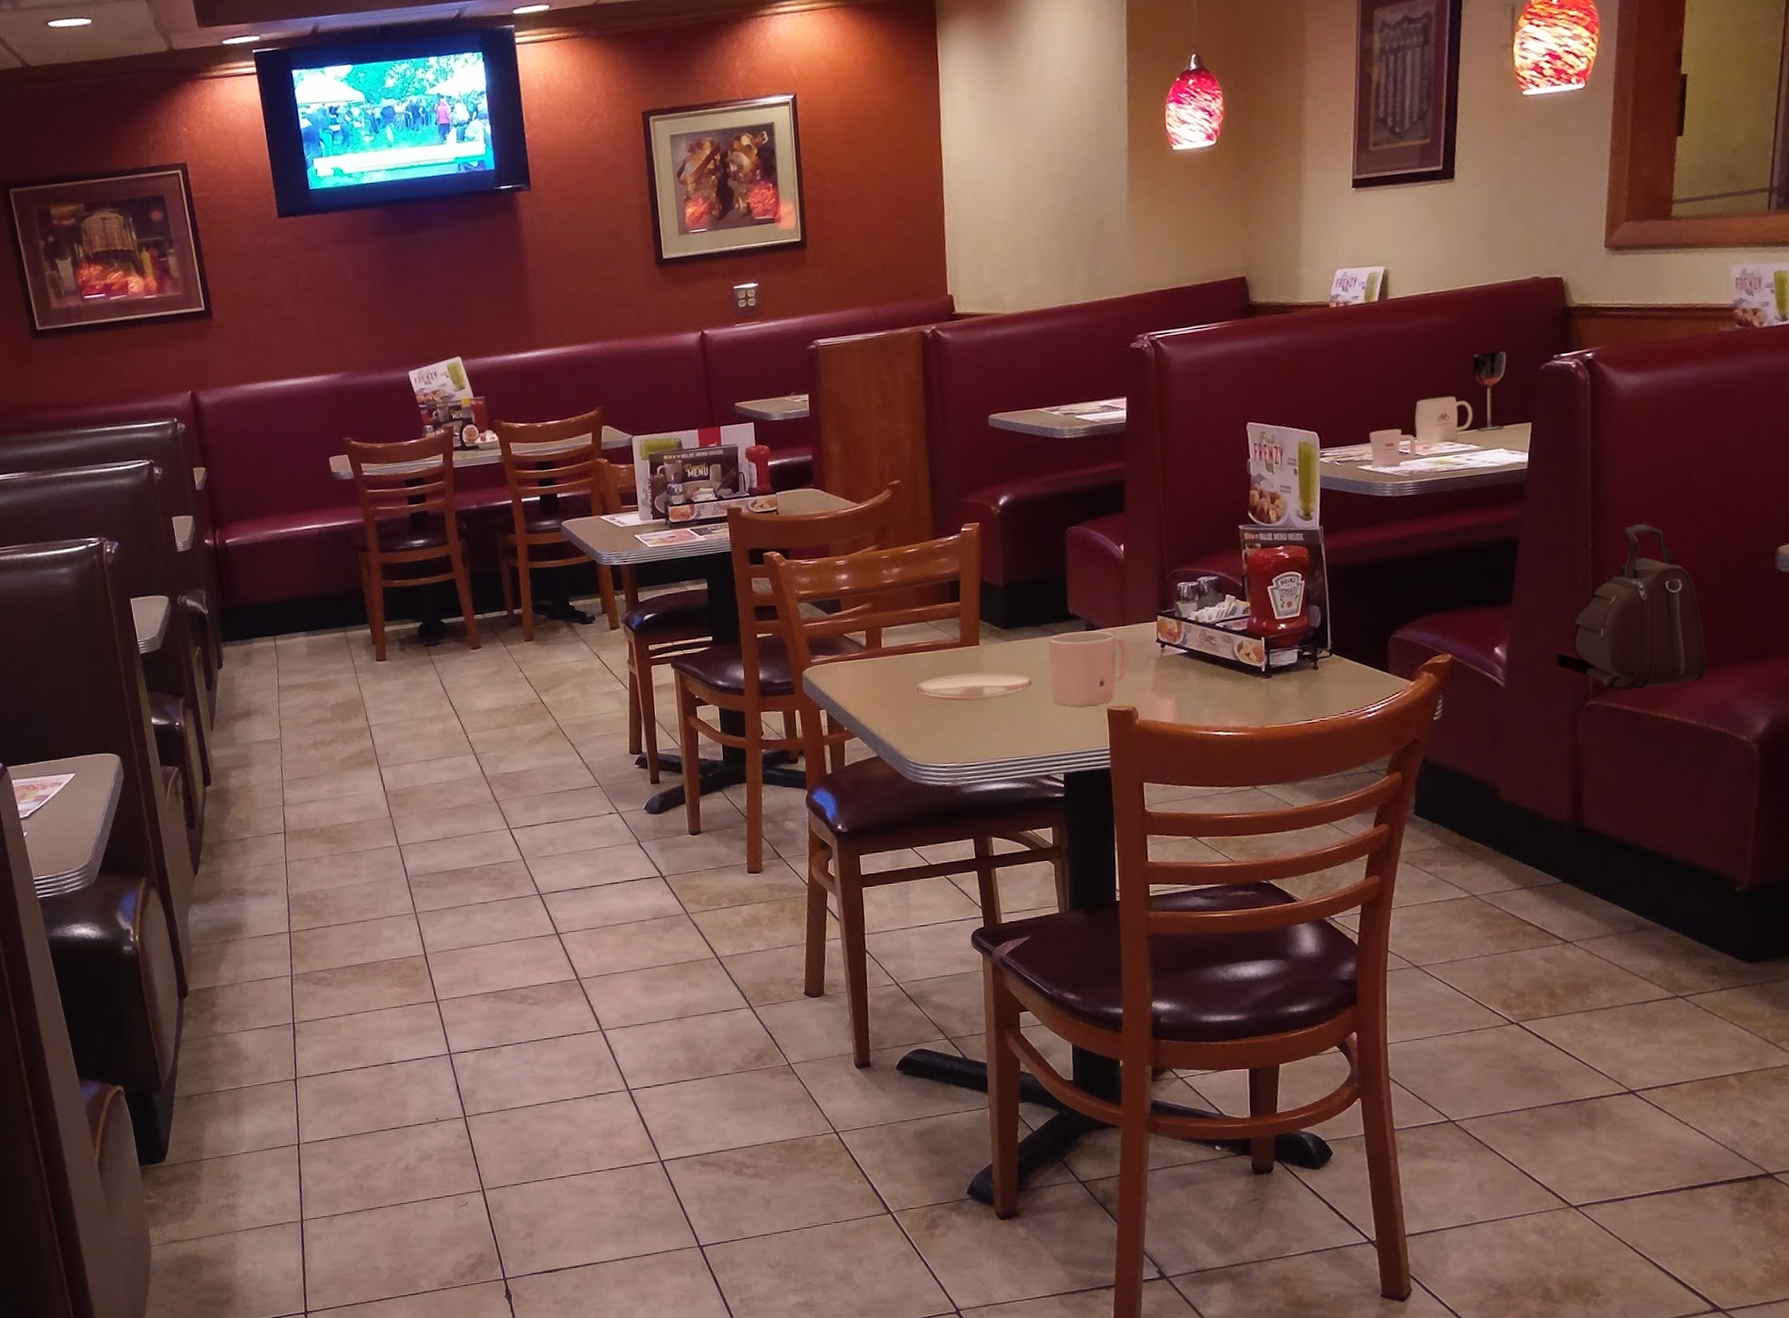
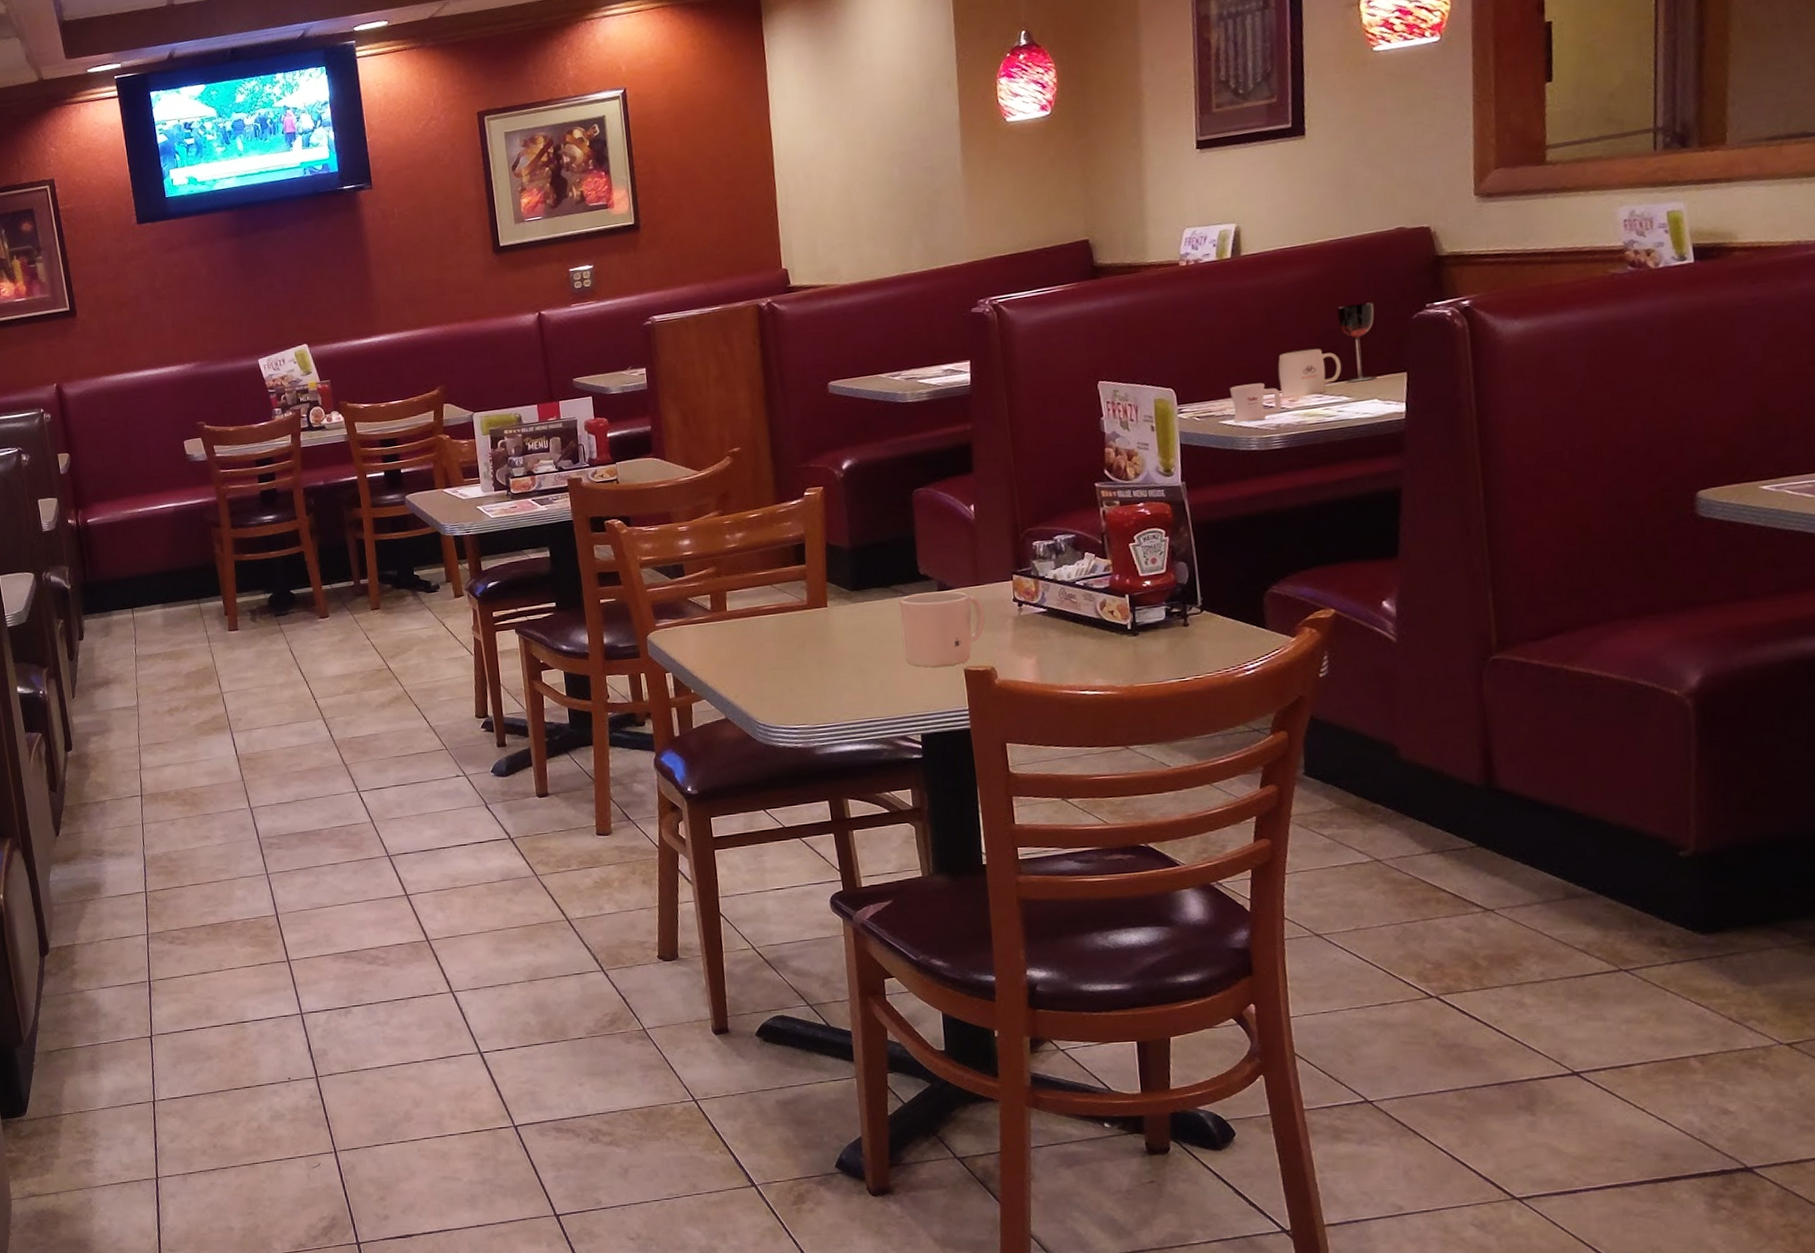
plate: present [915,672,1034,702] -> none [762,633,886,664]
handbag: present [1554,521,1707,690] -> none [1449,468,1626,644]

